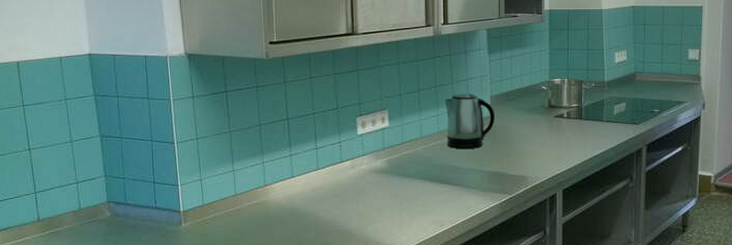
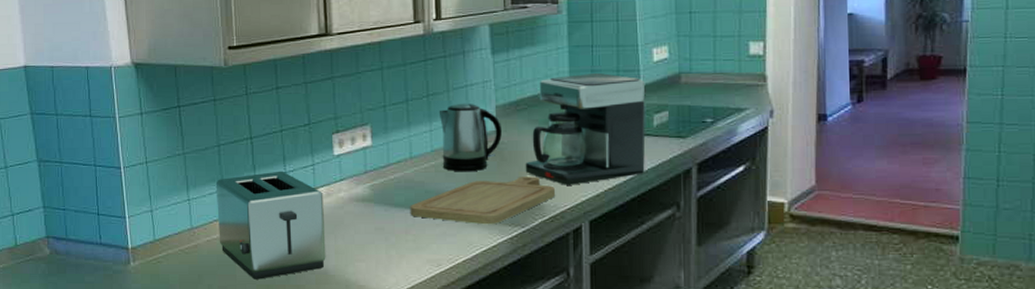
toaster: none [257,147,350,238] -> present [215,171,326,279]
chopping board: none [419,154,536,193] -> present [410,176,555,225]
coffee maker: none [513,71,608,161] -> present [525,73,646,185]

